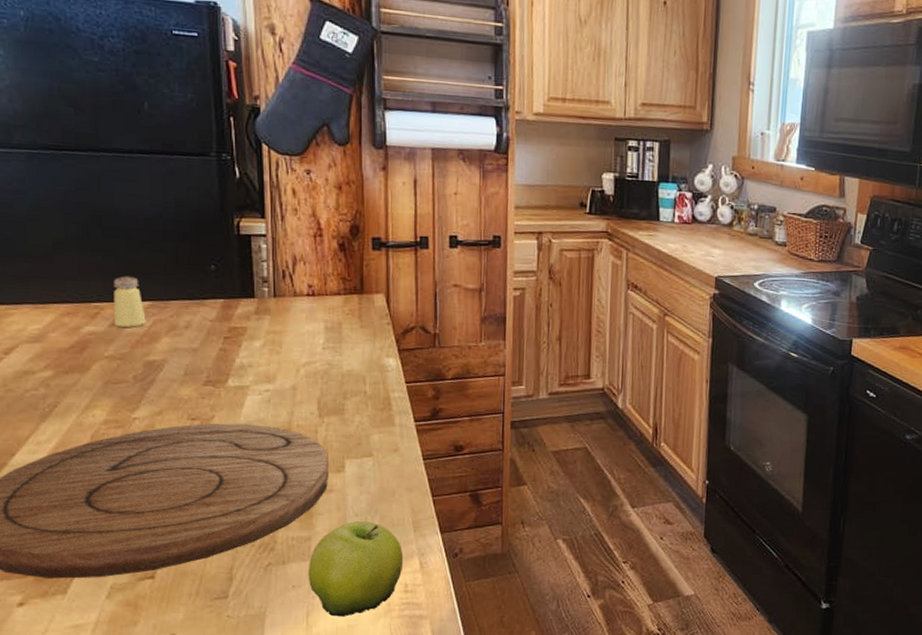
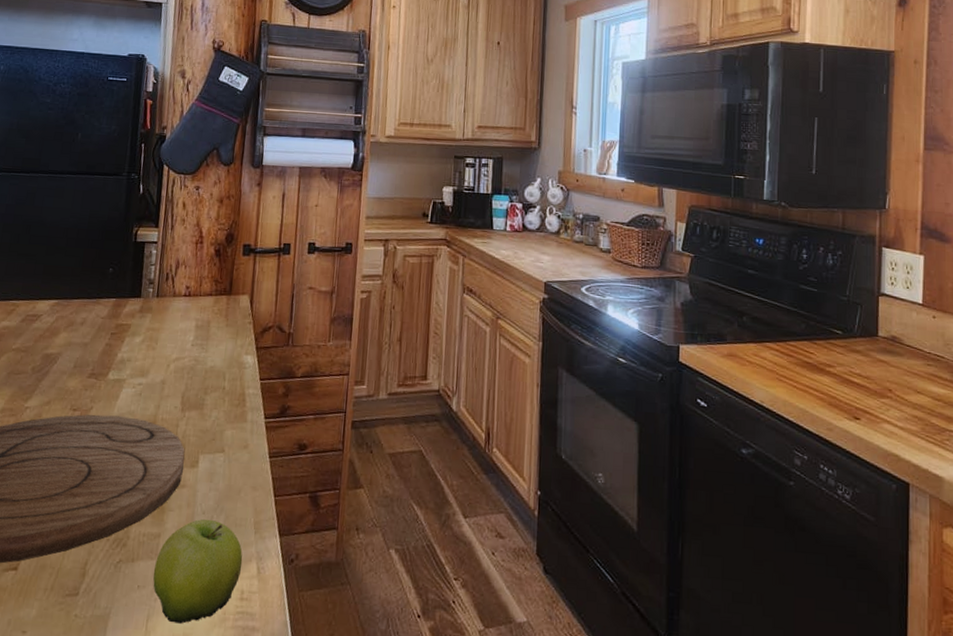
saltshaker: present [113,276,146,329] -> none [25,277,51,324]

